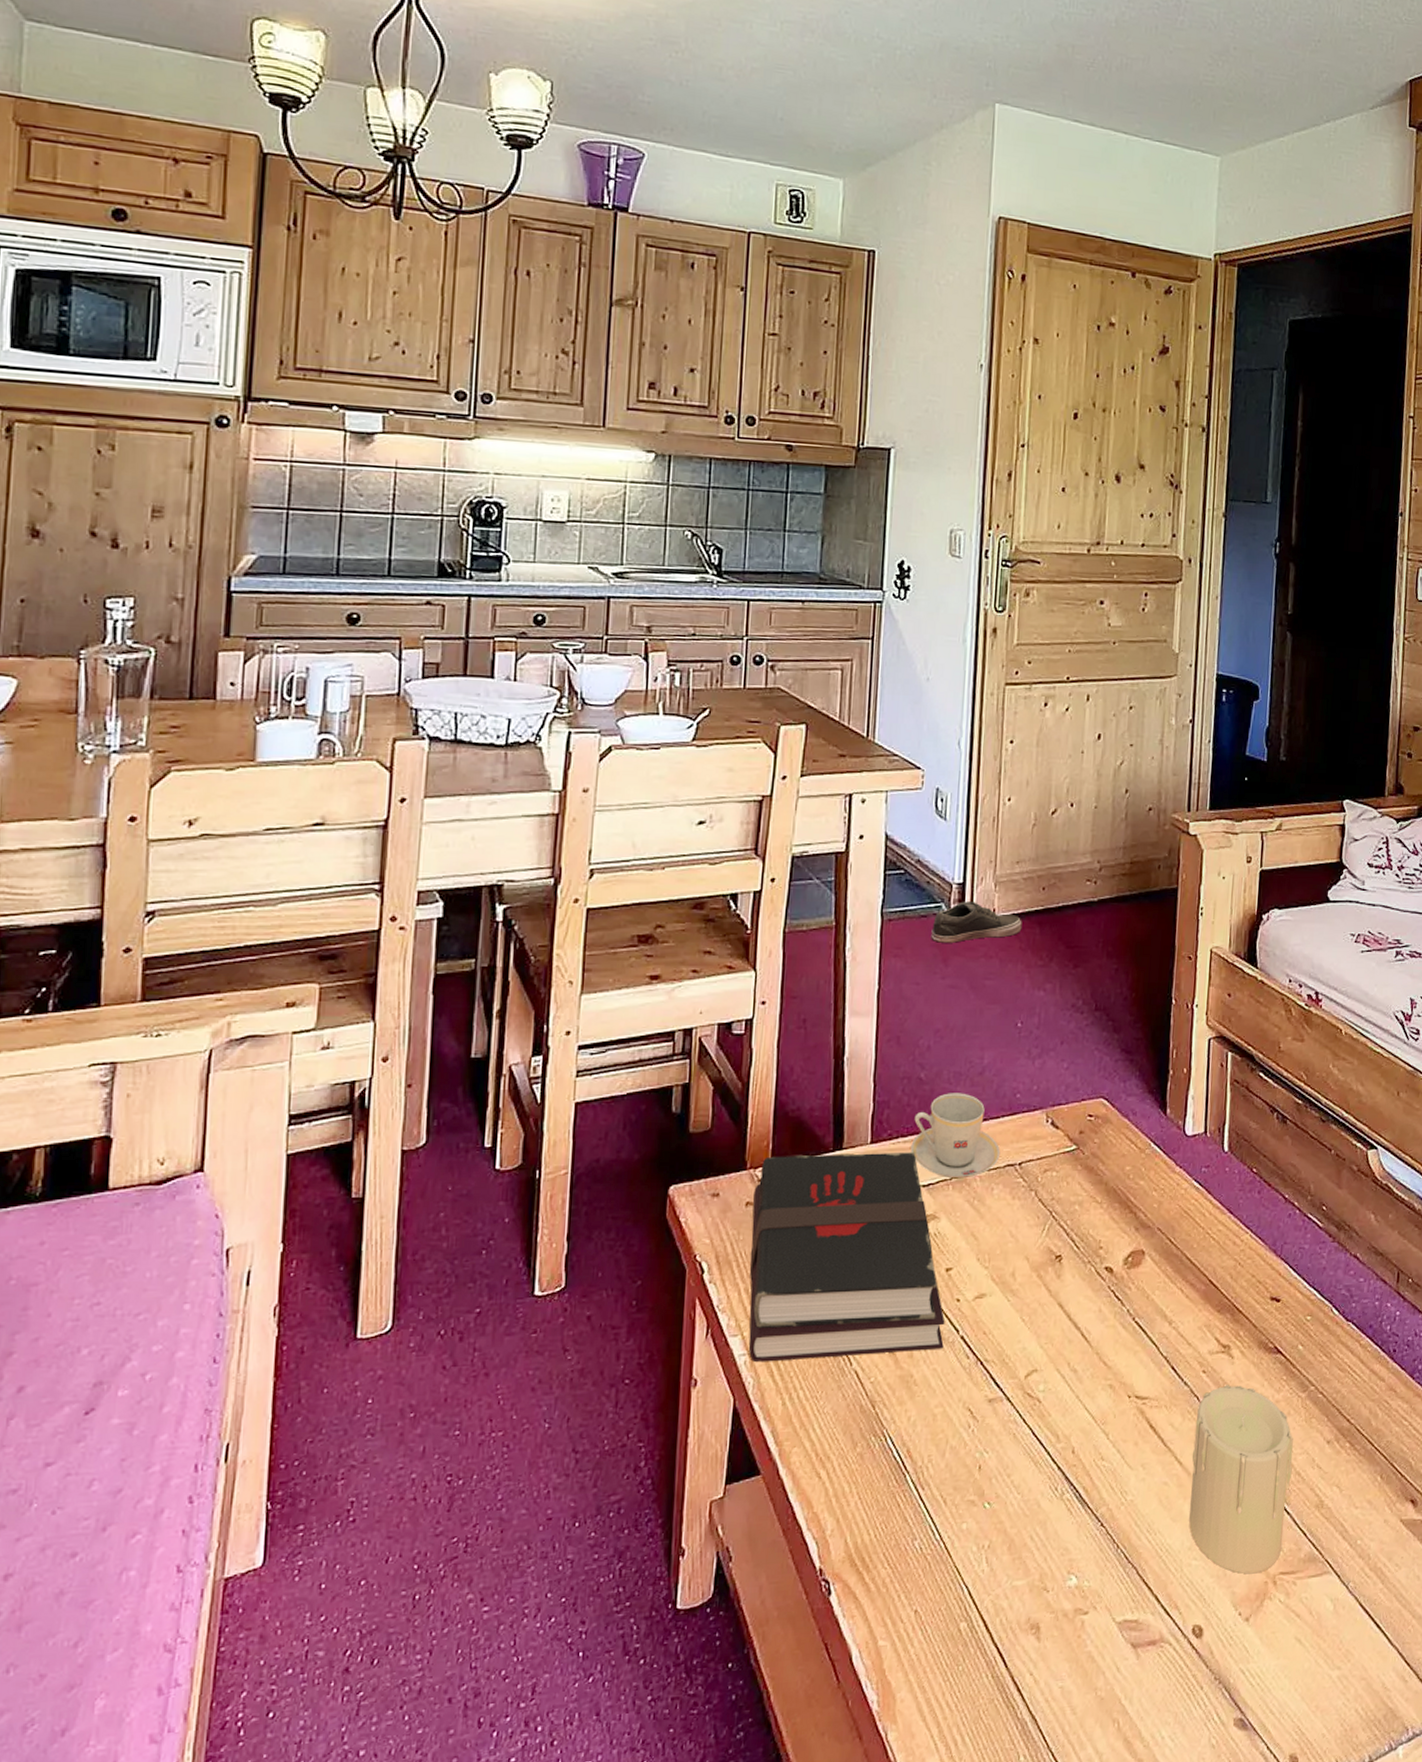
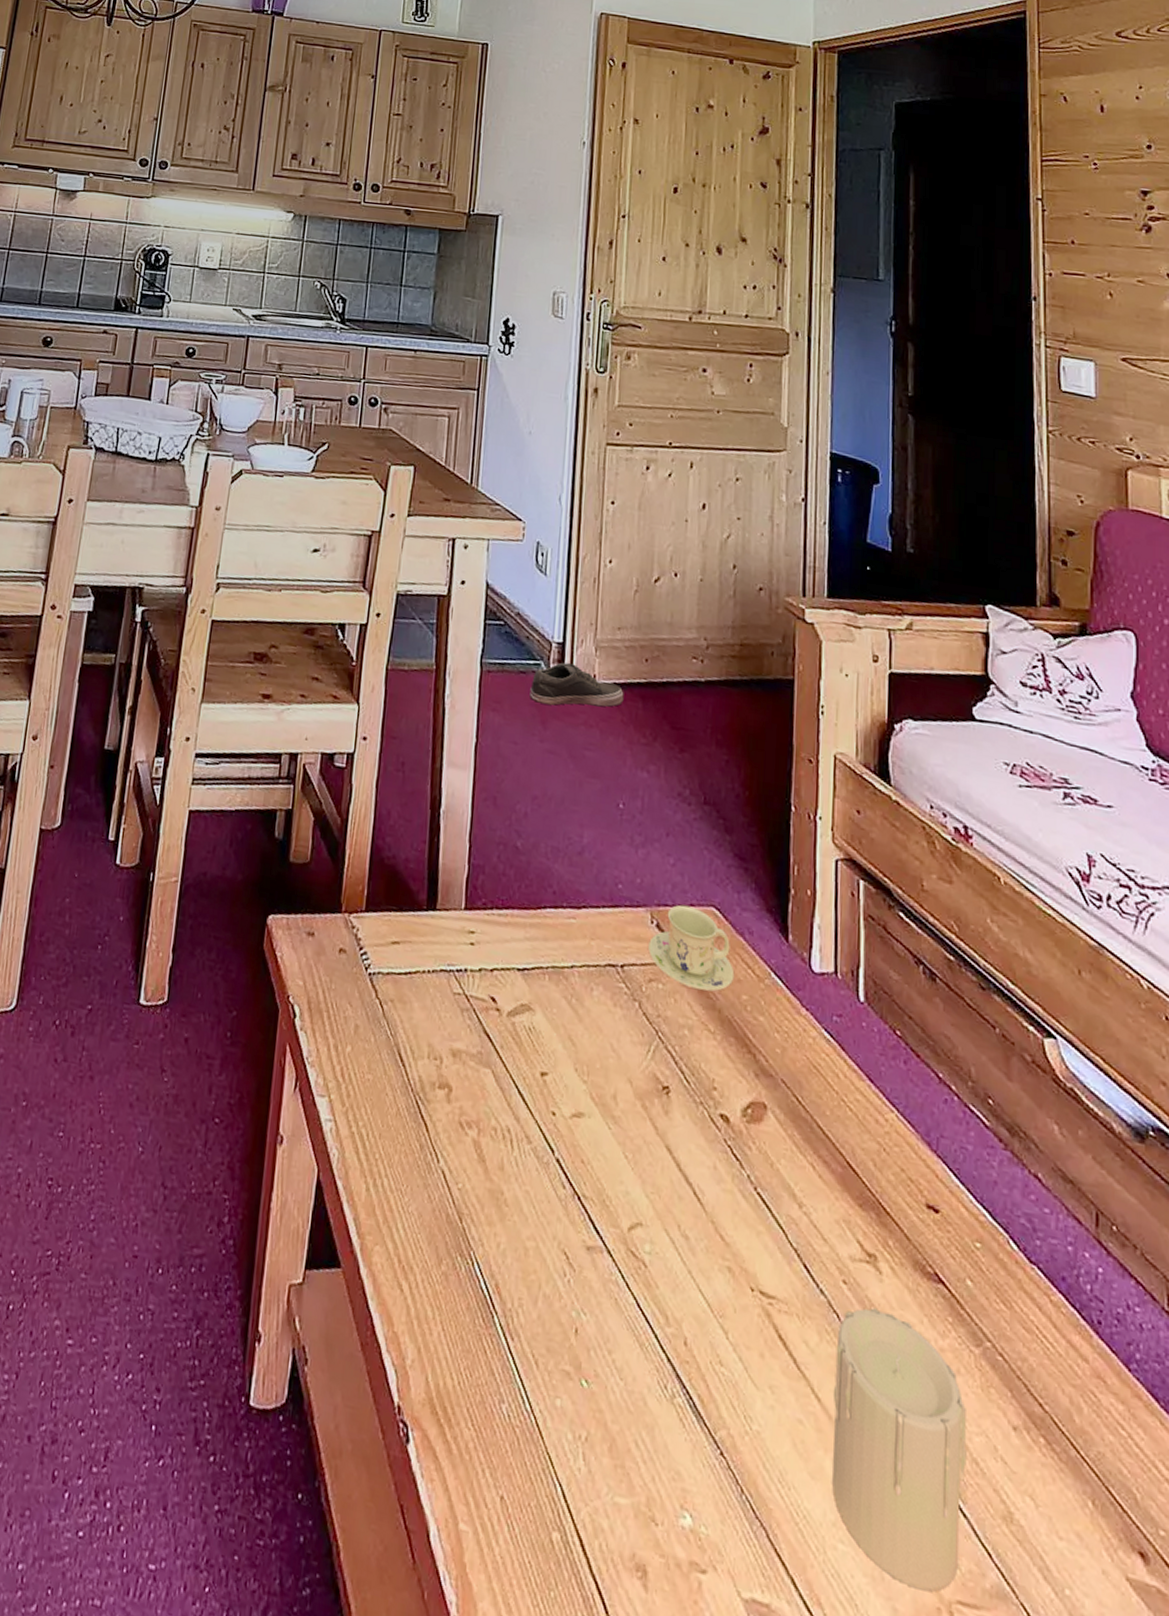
hardback book: present [748,1152,945,1363] -> none [335,903,540,1169]
teacup: present [911,1093,1001,1179] -> none [505,869,601,971]
cup and saucer: none [1044,1101,1120,1169] -> present [648,904,735,992]

